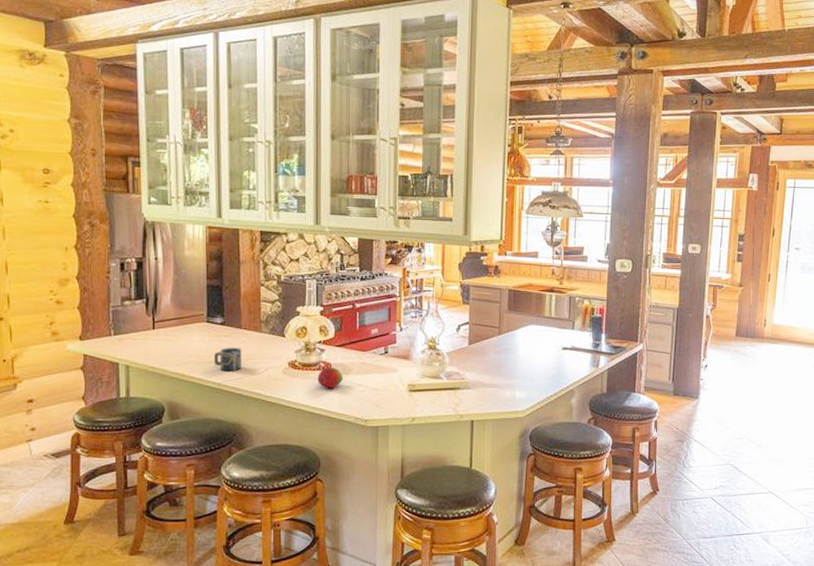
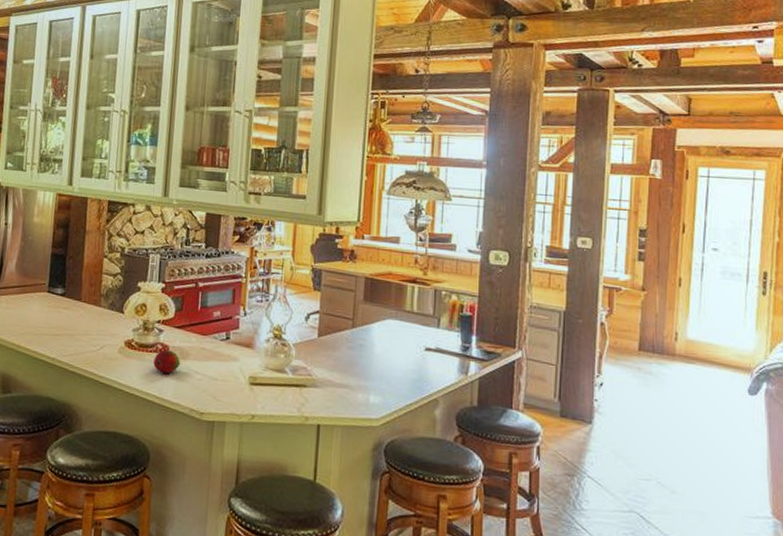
cup: present [214,348,242,372] -> none [51,320,79,347]

